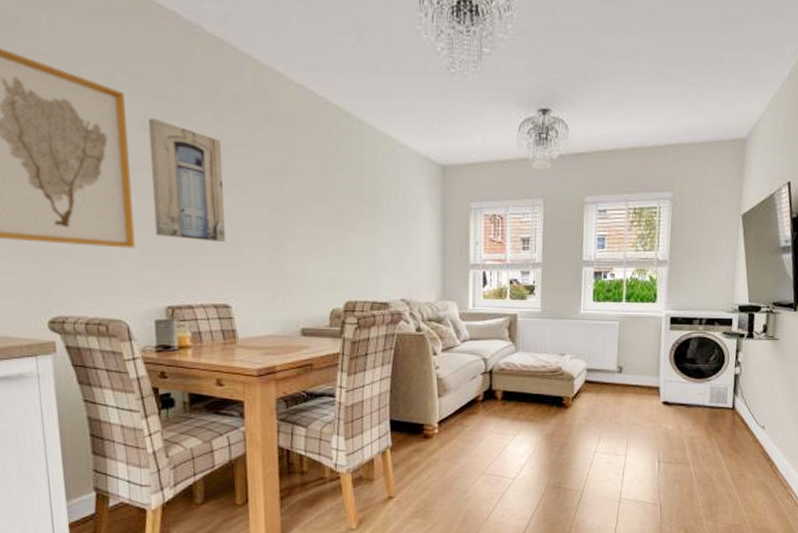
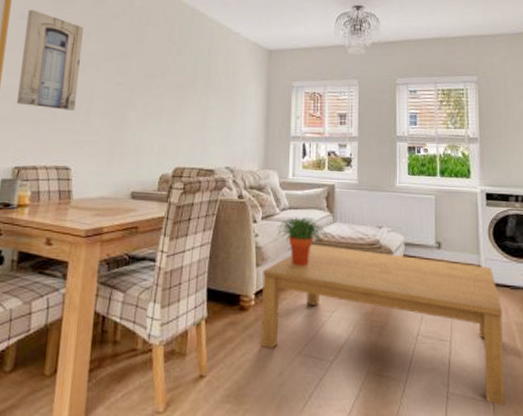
coffee table: none [445,372,677,506] -> present [260,243,505,405]
potted plant: none [457,348,509,395] -> present [276,217,327,267]

